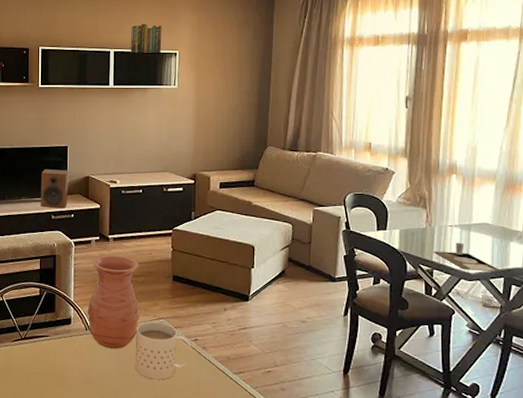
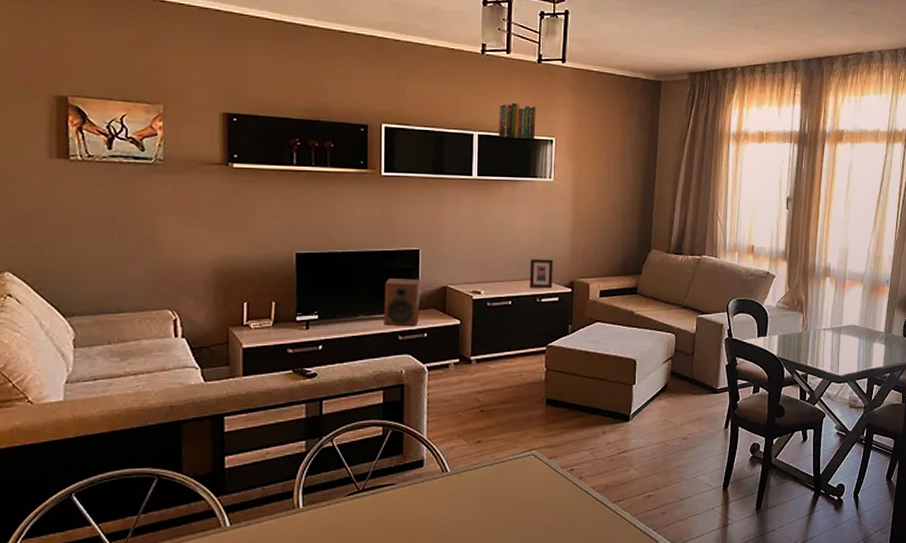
vase: present [87,255,139,349] -> none [444,380,508,491]
mug: present [135,321,192,380] -> none [501,453,567,521]
picture frame: none [157,154,178,180] -> present [529,259,553,289]
place setting: present [434,242,502,272] -> none [809,345,866,373]

